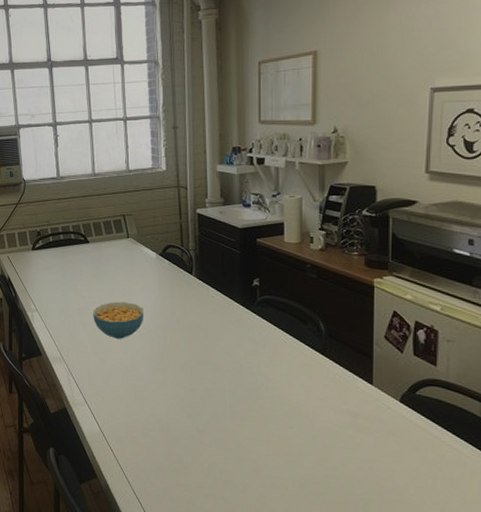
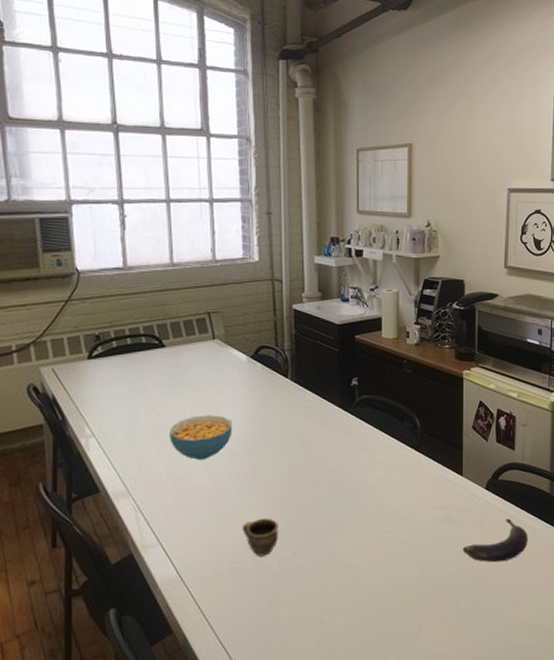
cup: none [153,395,184,429] -> present [243,518,278,557]
banana: none [372,436,452,480] -> present [462,518,528,563]

